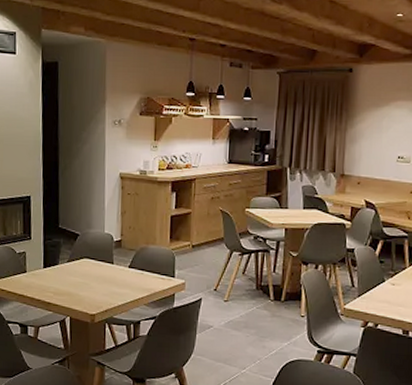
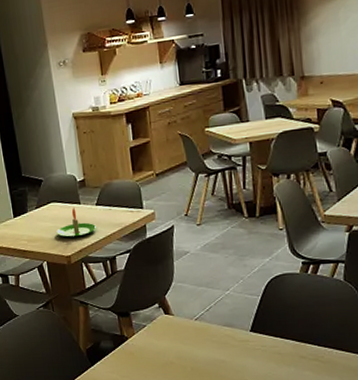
candle: none [85,266,126,296] -> present [56,207,97,237]

